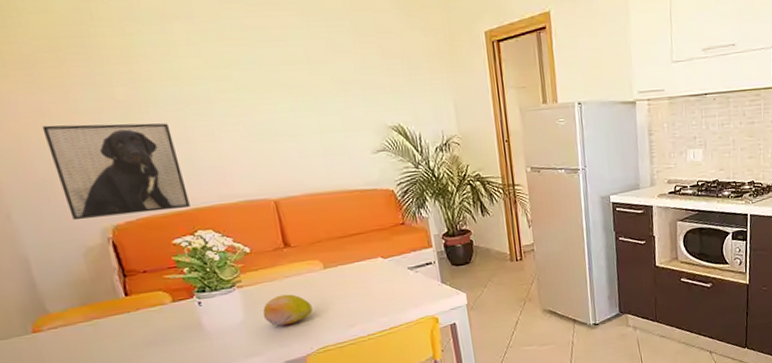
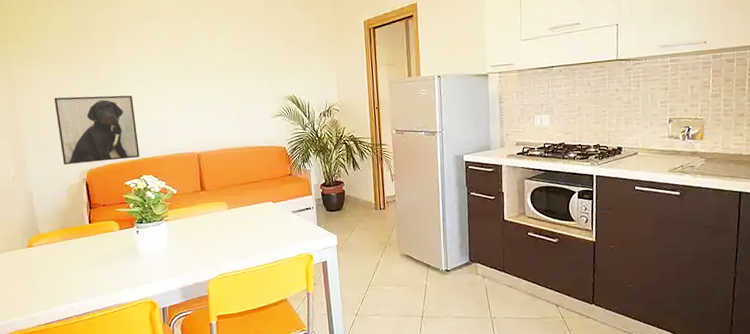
fruit: present [262,294,313,326] -> none [180,228,217,254]

